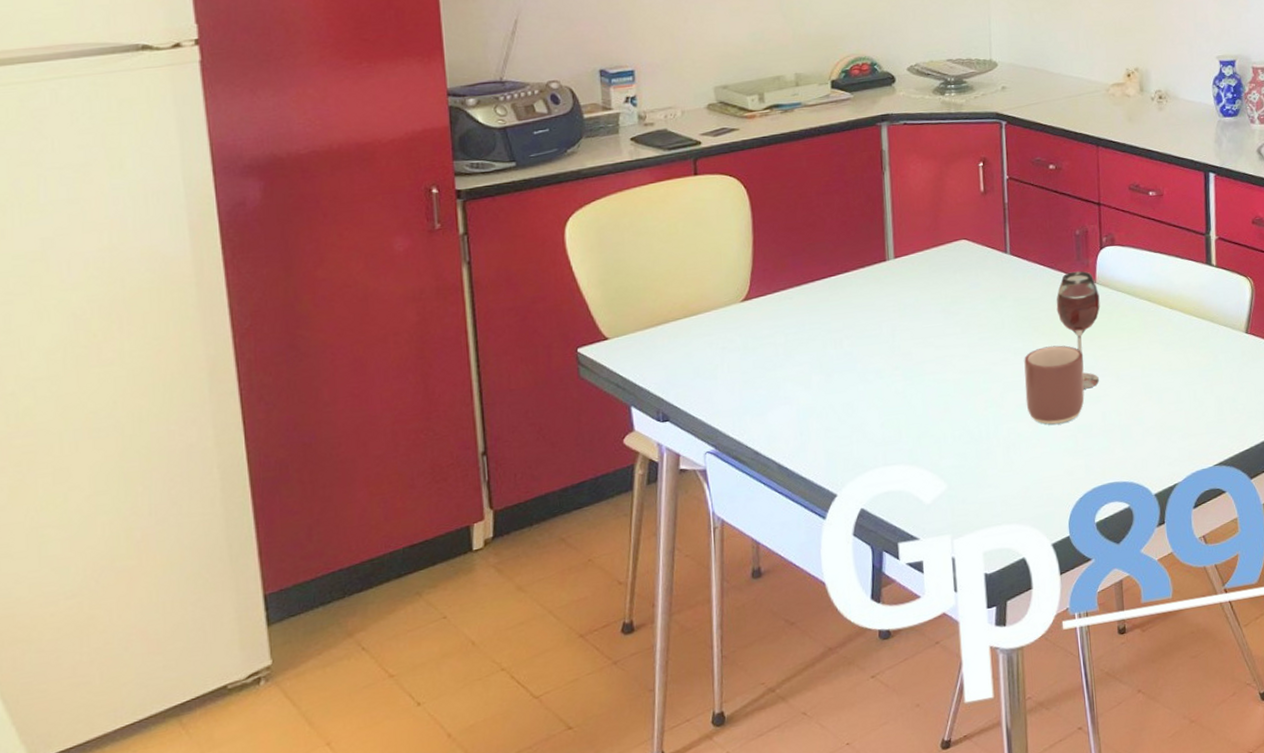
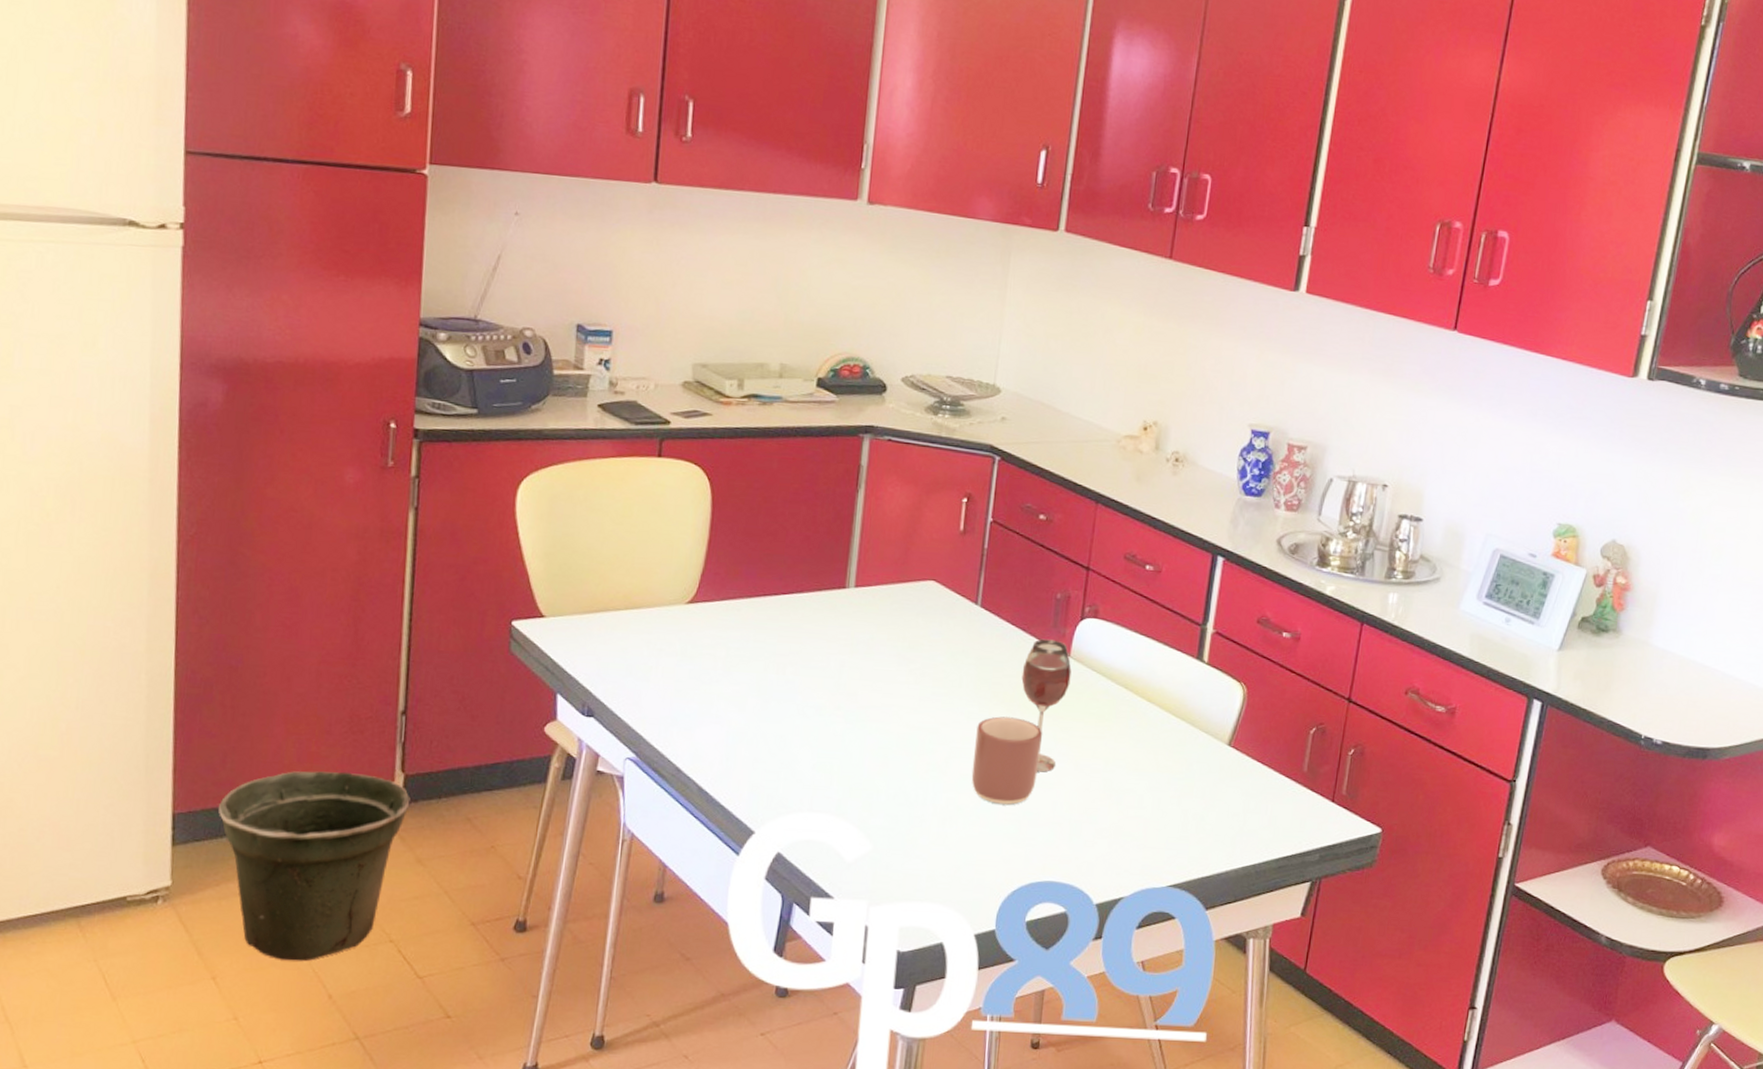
flower pot: none [311,518,503,711] -> present [219,771,411,960]

